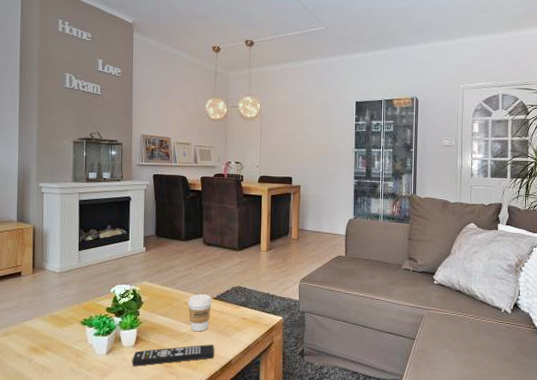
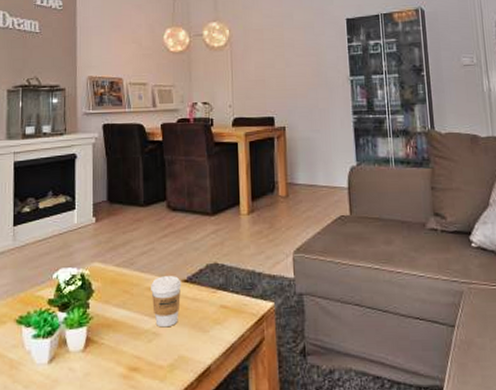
remote control: present [132,344,214,366] -> none [81,345,187,379]

